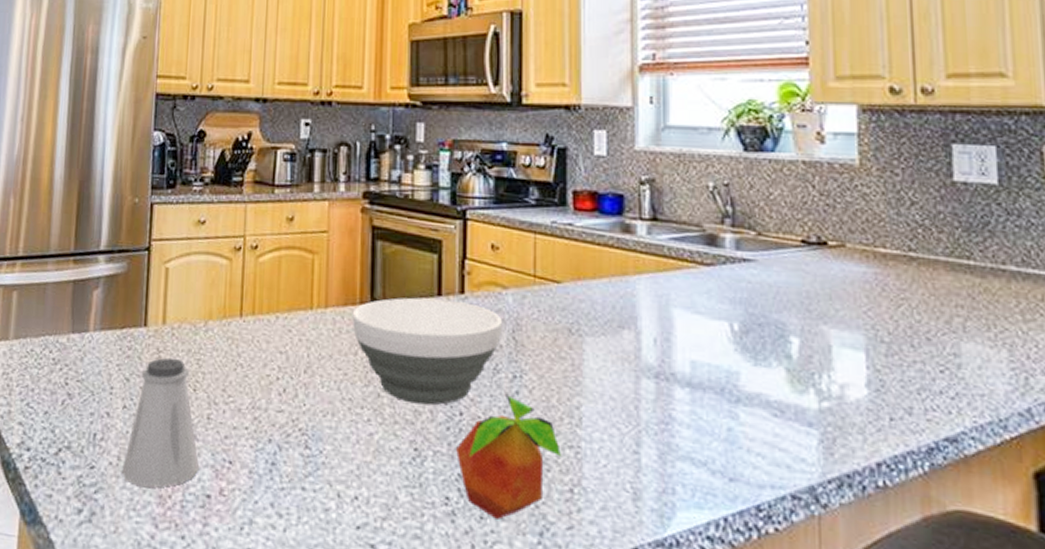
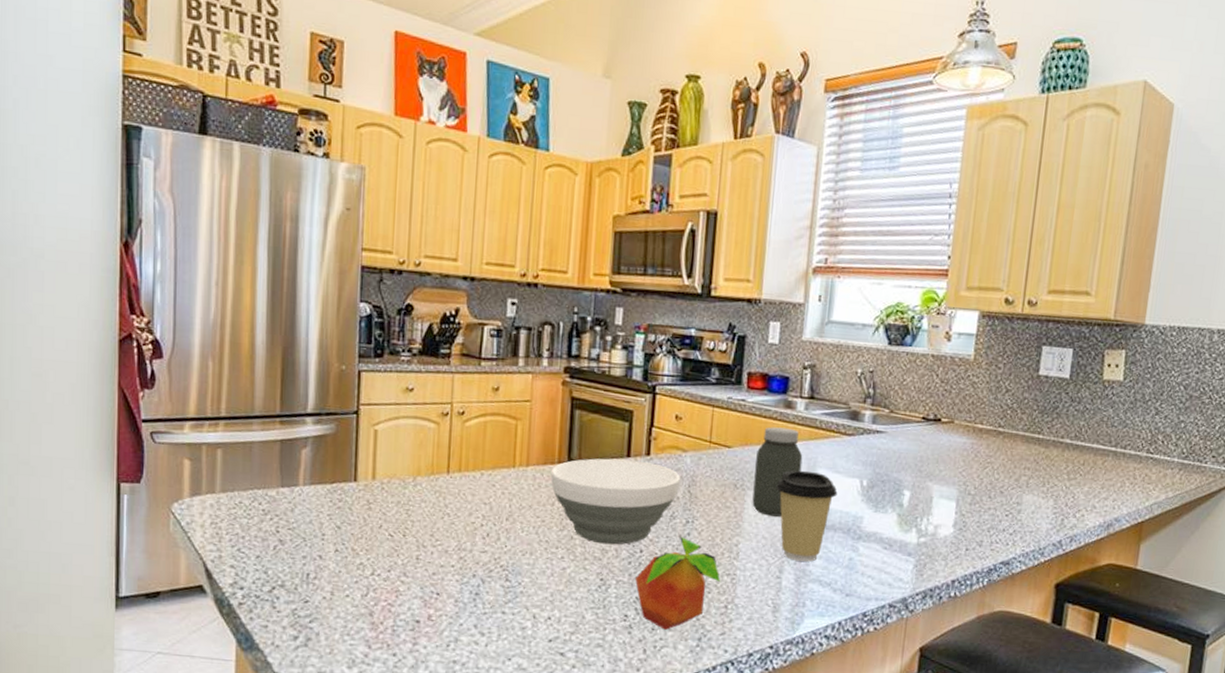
saltshaker: present [122,358,200,488] -> none [336,508,410,617]
jar: none [593,256,651,371] -> present [752,427,803,517]
coffee cup: none [621,310,701,432] -> present [776,470,838,562]

